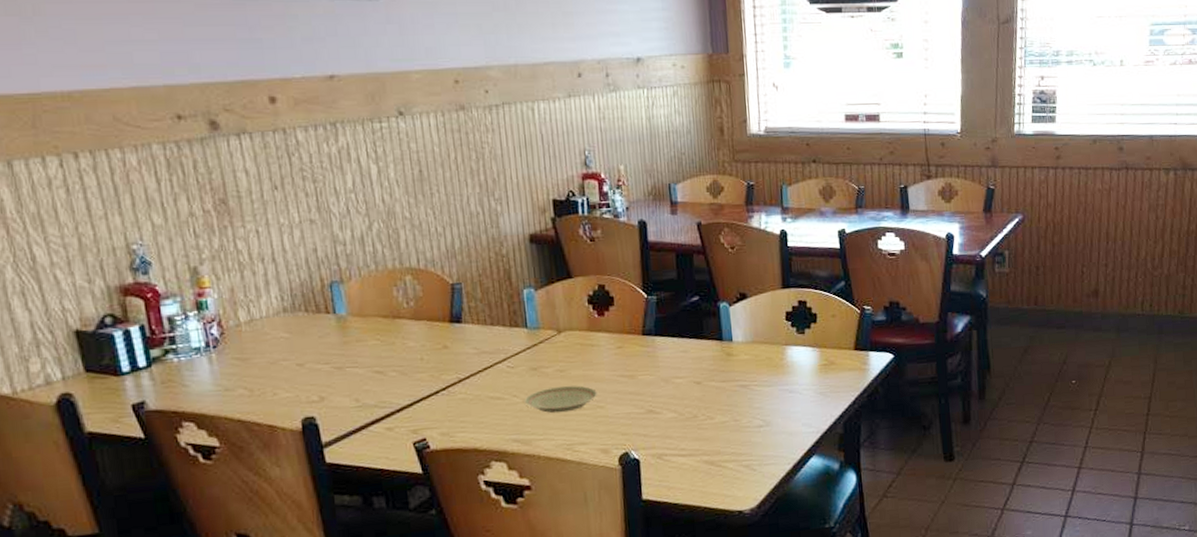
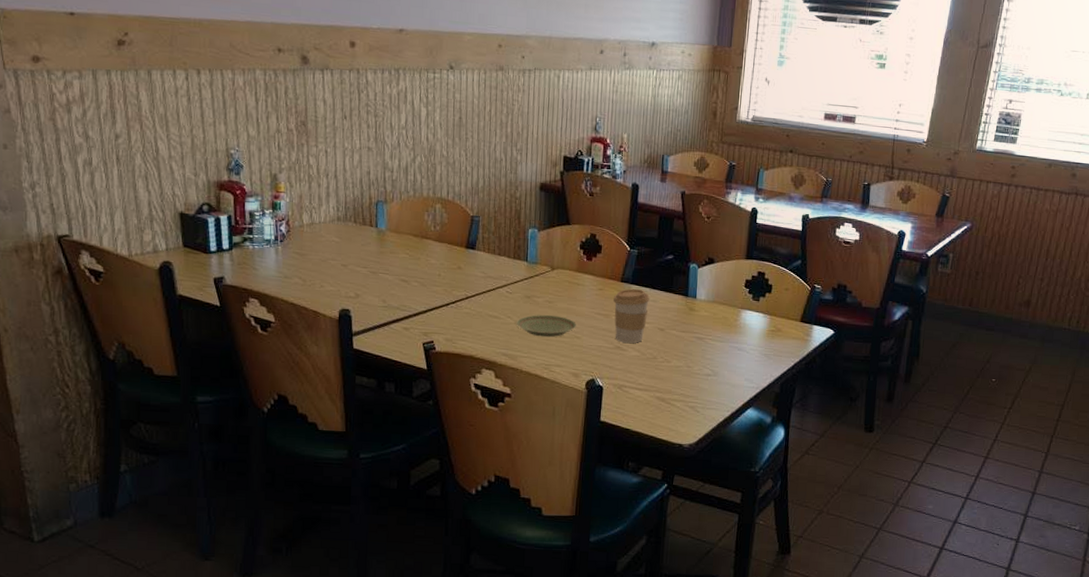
coffee cup: none [636,340,679,405] -> present [613,289,650,343]

